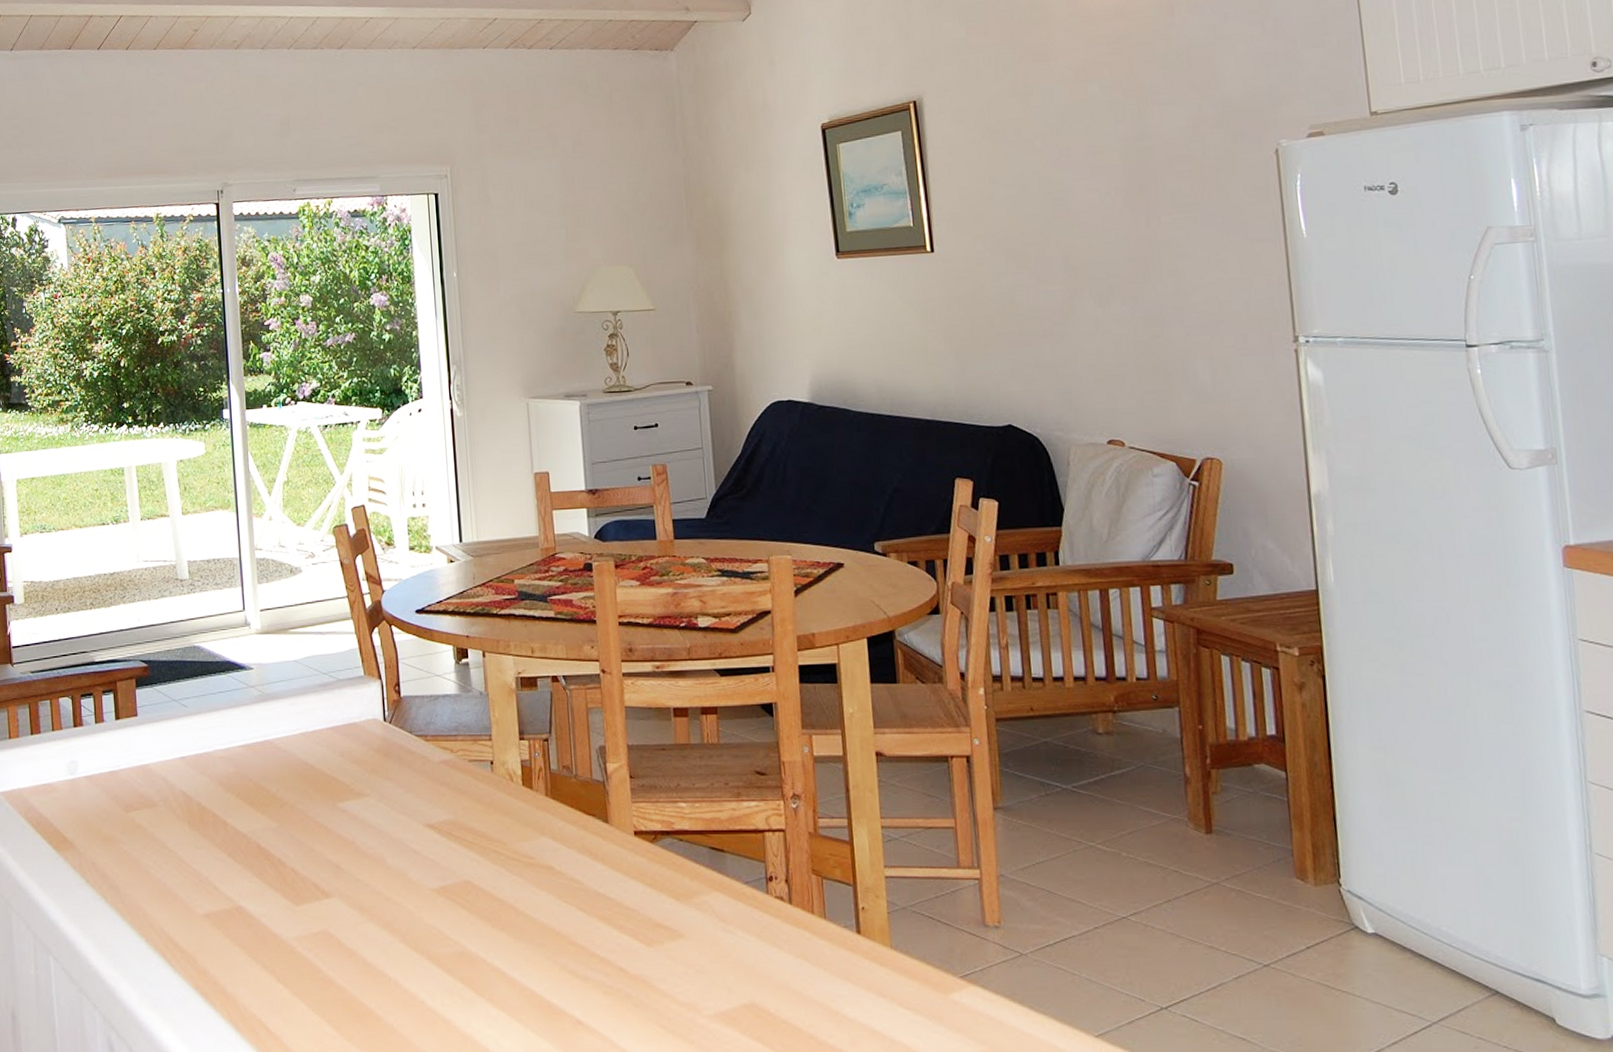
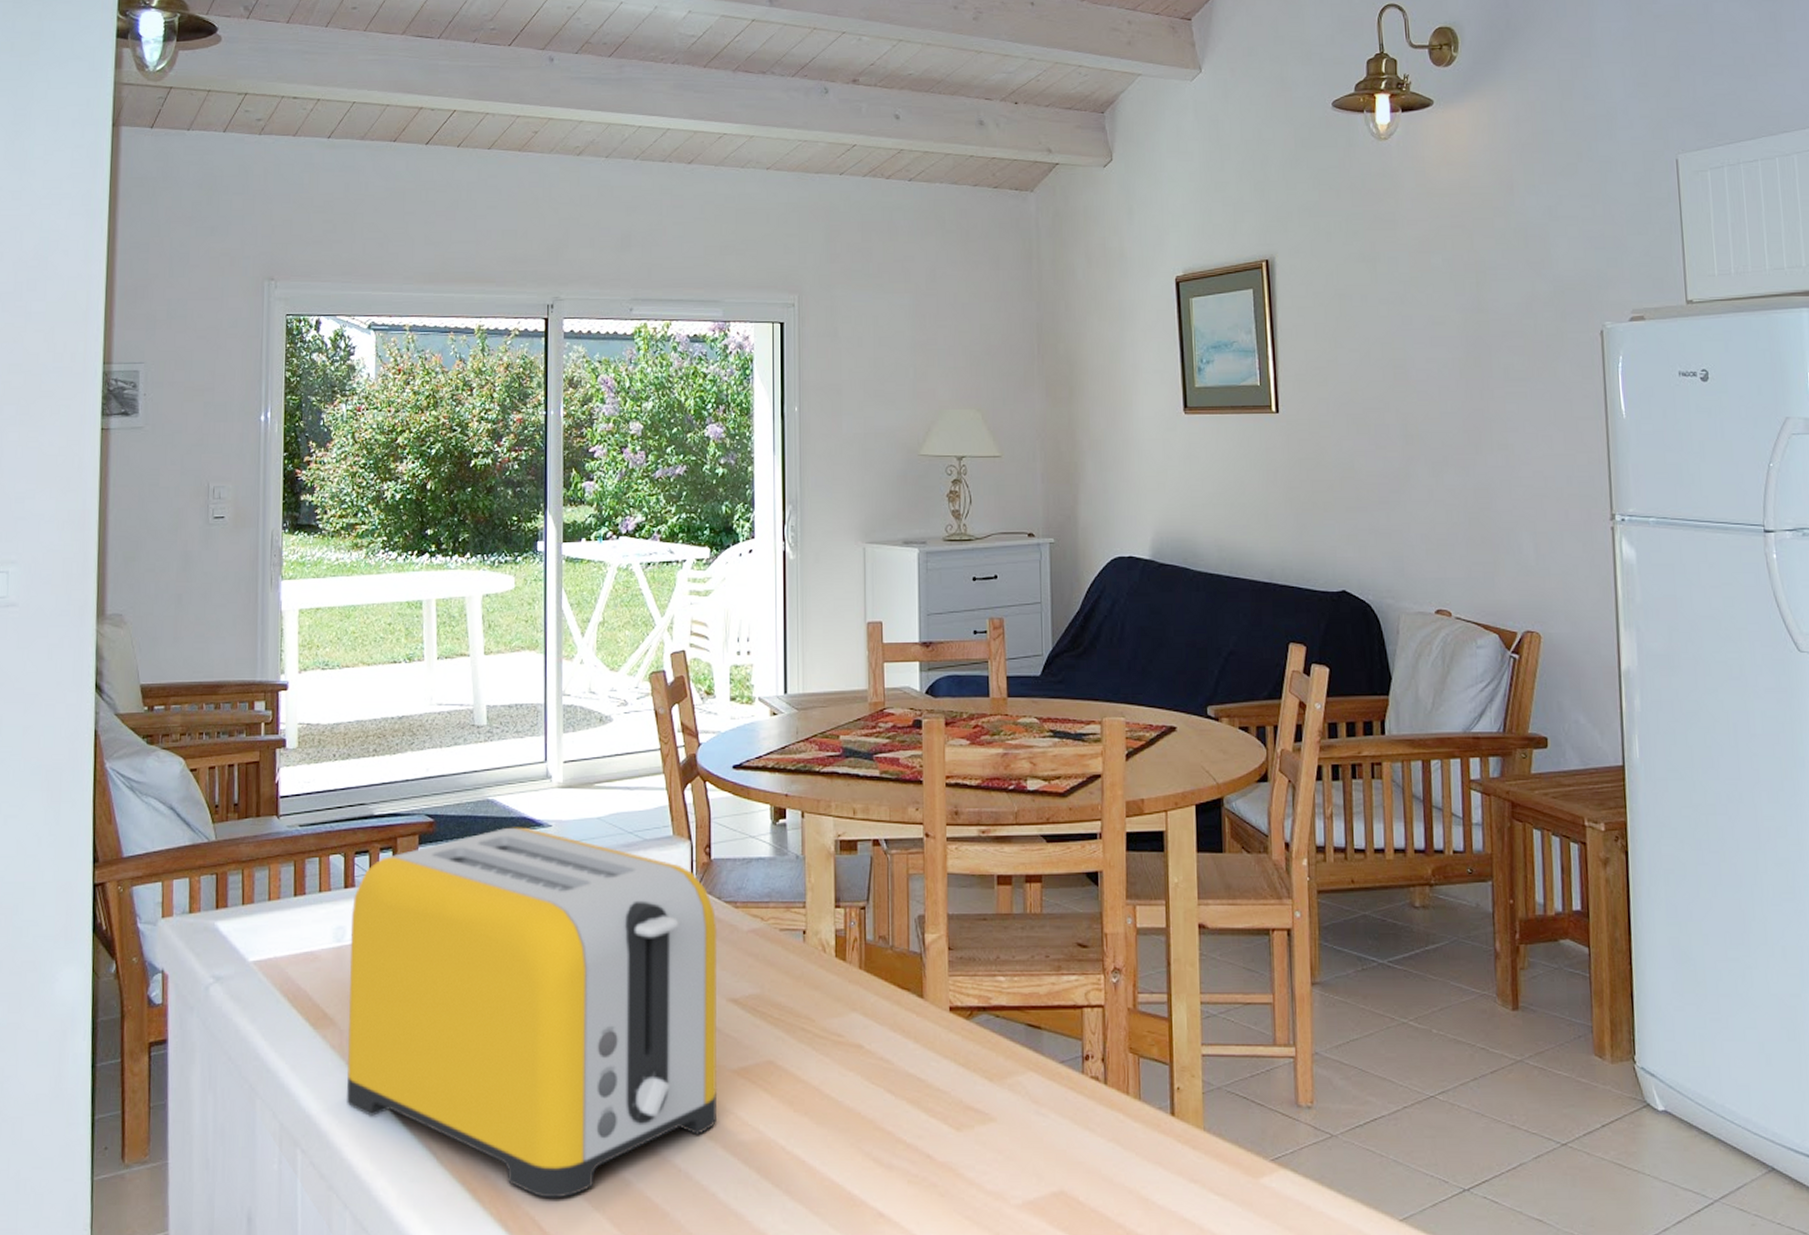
toaster: none [81,670,421,1003] -> present [347,827,718,1198]

